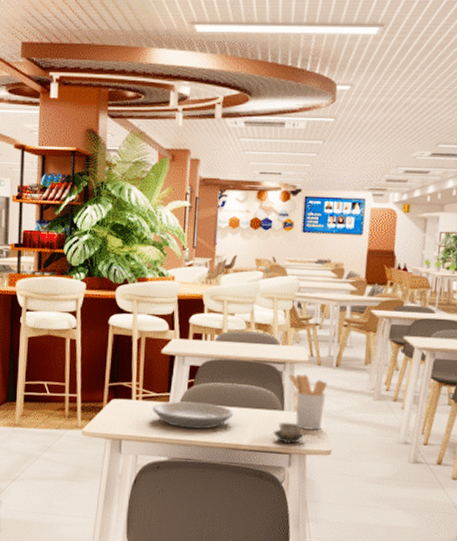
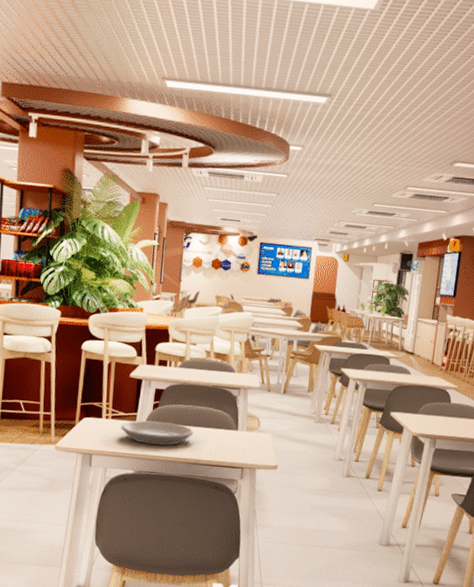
cup: present [273,422,305,445] -> none [228,440,256,460]
utensil holder: present [288,374,327,430] -> none [242,398,276,448]

